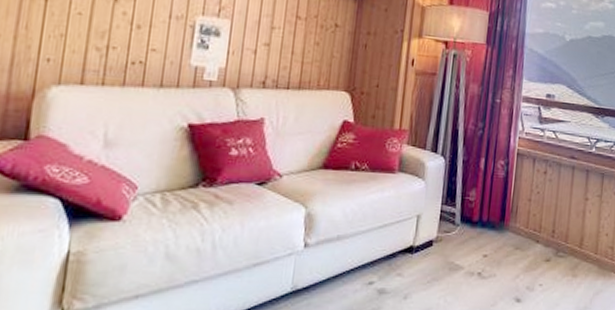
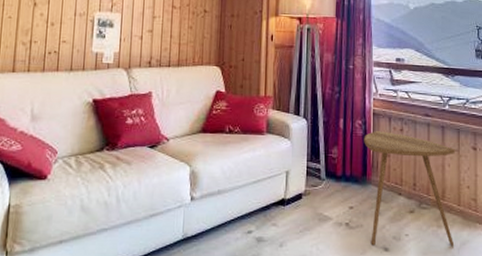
side table: none [502,173,598,297] -> present [364,131,455,247]

